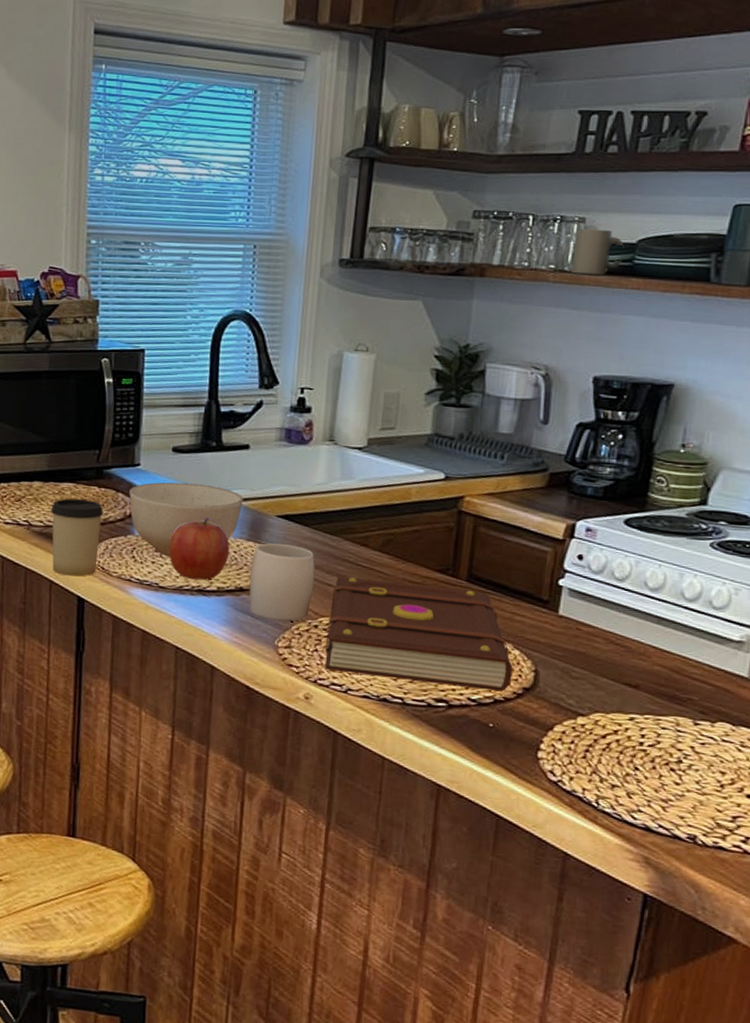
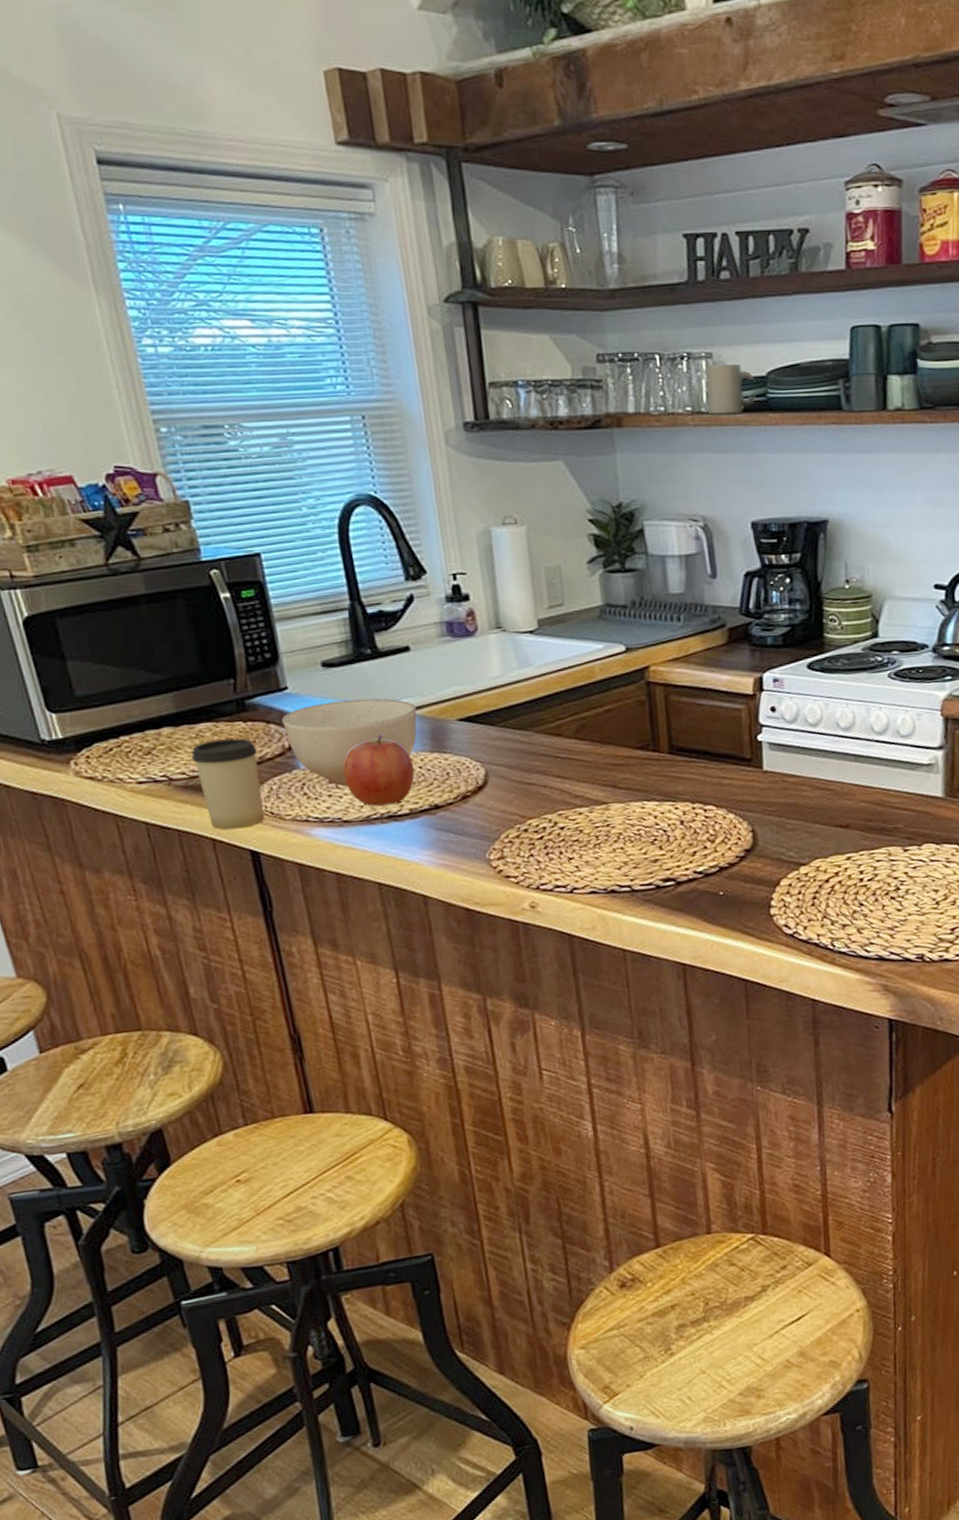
mug: present [249,543,316,622] -> none [441,748,516,834]
book: present [324,576,513,692] -> none [536,762,732,873]

